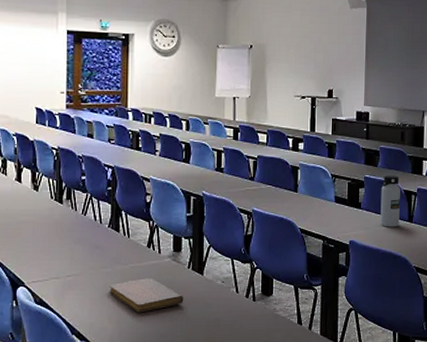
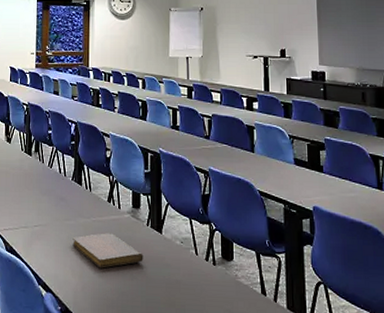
water bottle: present [380,175,400,227] -> none [344,138,368,194]

